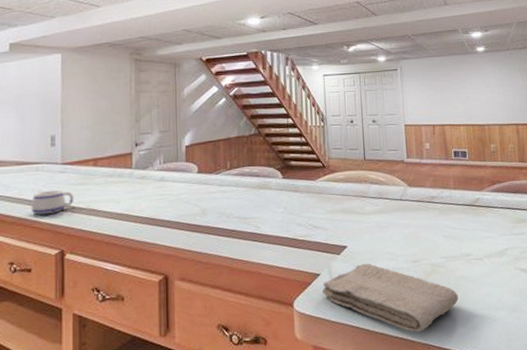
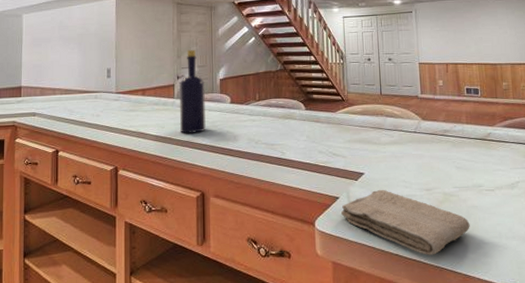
mug: present [31,189,74,215] -> none [91,115,126,136]
bottle: none [138,112,169,209] -> present [179,49,206,133]

